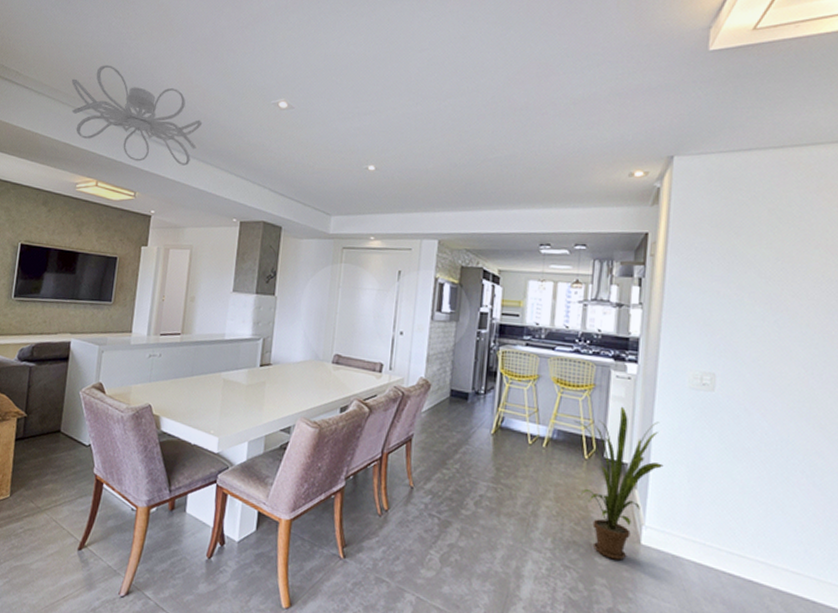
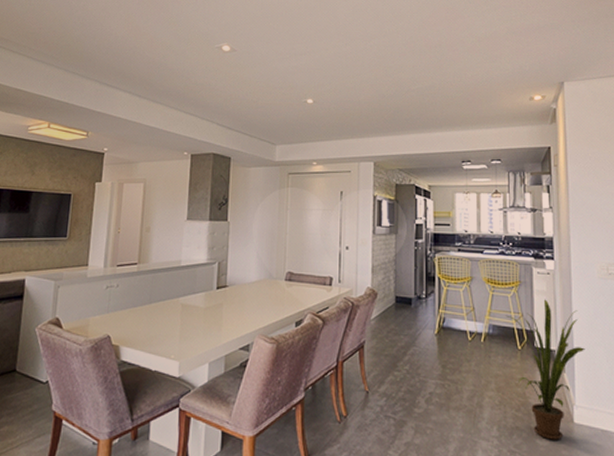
ceiling light fixture: present [71,65,203,166] -> none [21,16,152,105]

